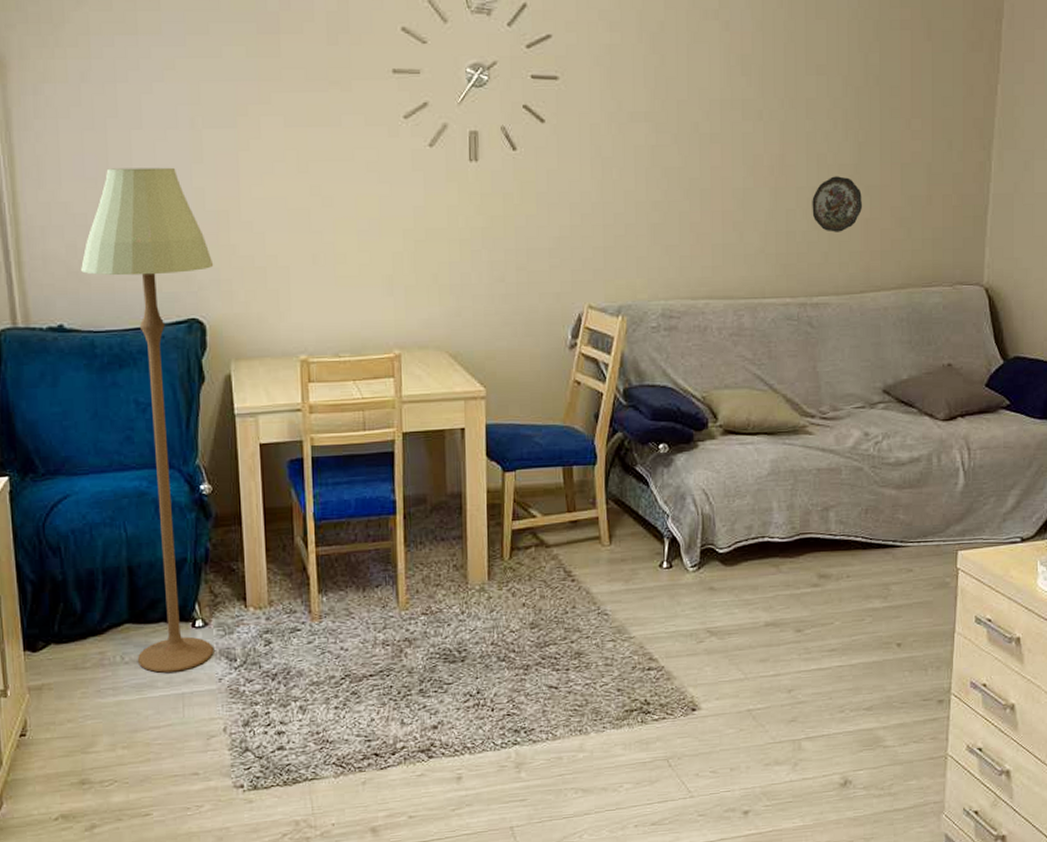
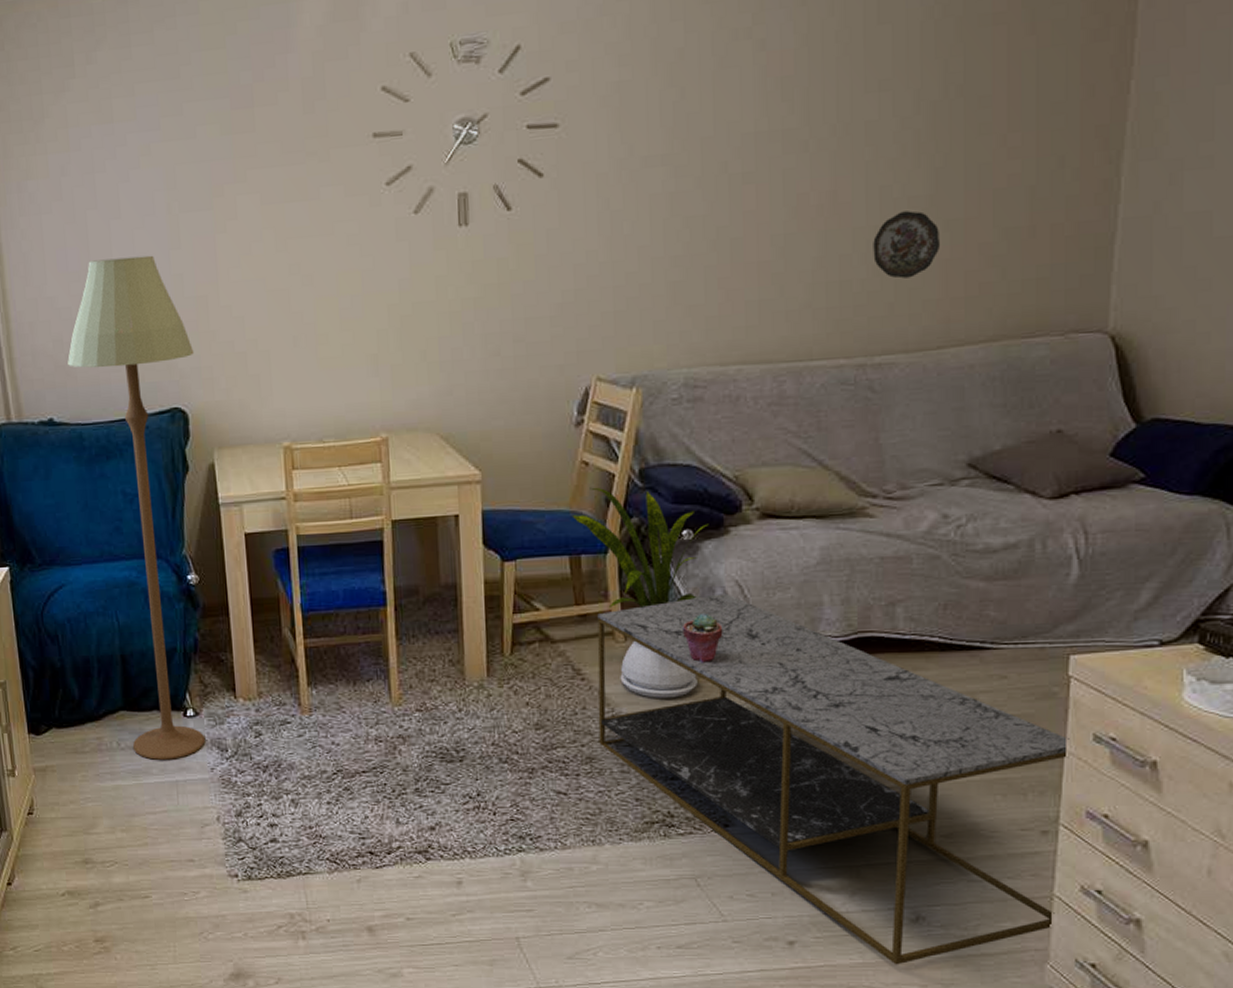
house plant: none [565,404,681,596] -> present [572,487,709,698]
coffee table: none [586,500,958,825] -> present [597,592,1069,965]
potted succulent: none [659,518,692,563] -> present [683,612,723,663]

